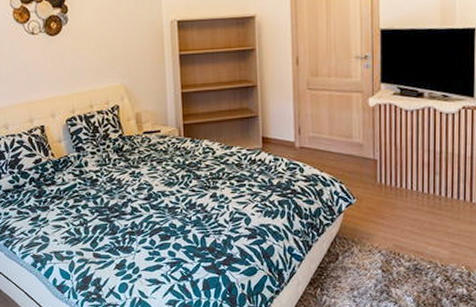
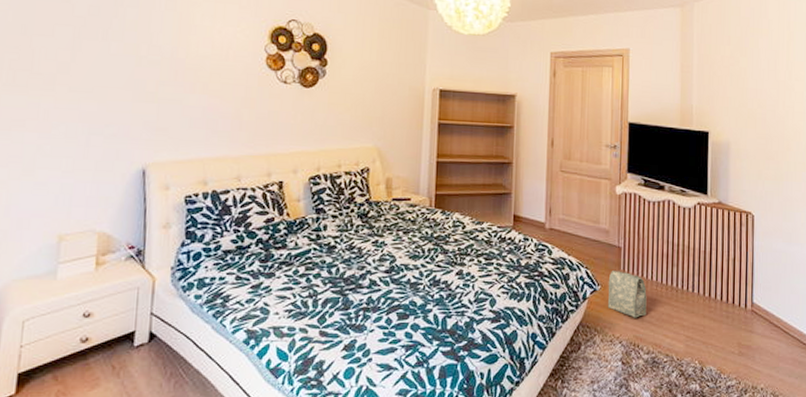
bag: none [364,183,407,228] -> present [607,271,647,318]

